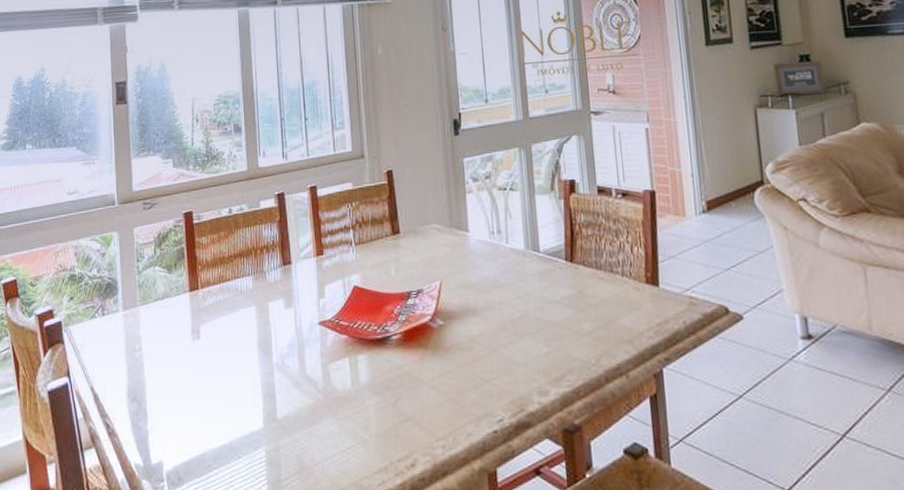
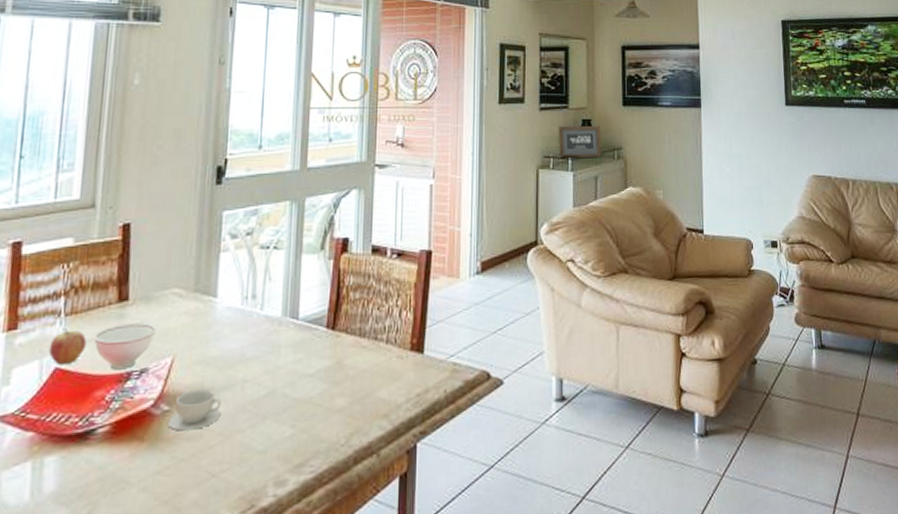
fruit: none [347,255,374,283] -> present [48,329,86,364]
bowl: none [378,251,426,290] -> present [93,322,158,370]
teacup: none [444,309,485,343] -> present [168,389,222,431]

